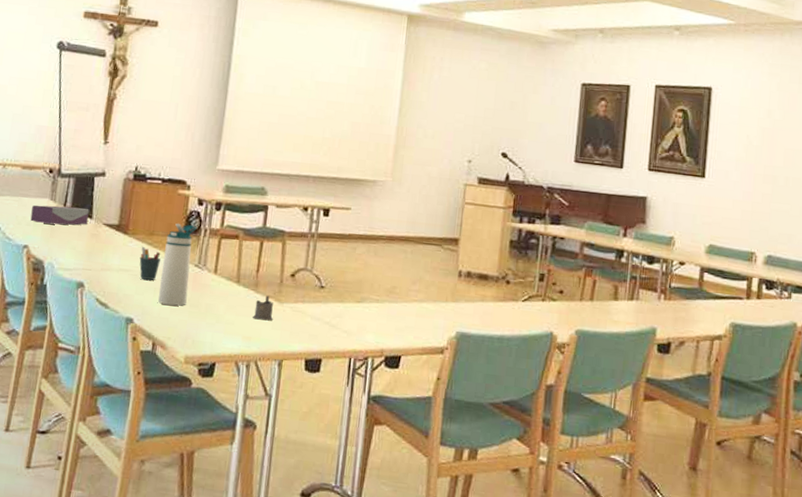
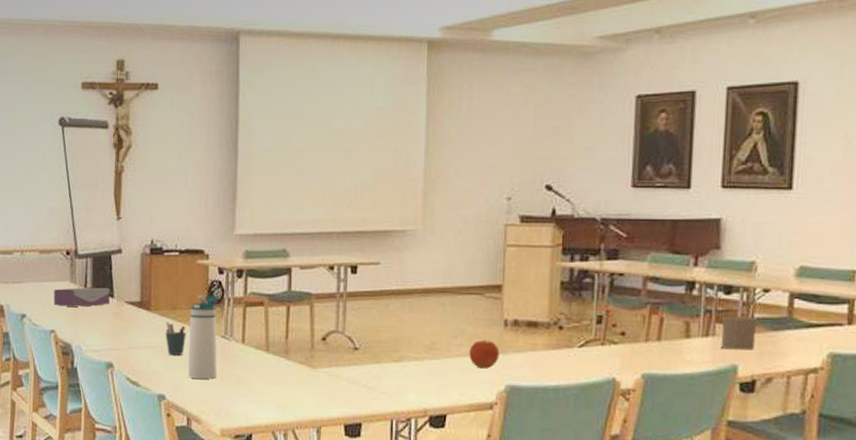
tea glass holder: present [253,295,273,321] -> none [286,362,307,388]
fruit: none [425,287,453,315] -> present [469,339,500,369]
cup: none [643,283,674,315] -> present [721,316,758,350]

